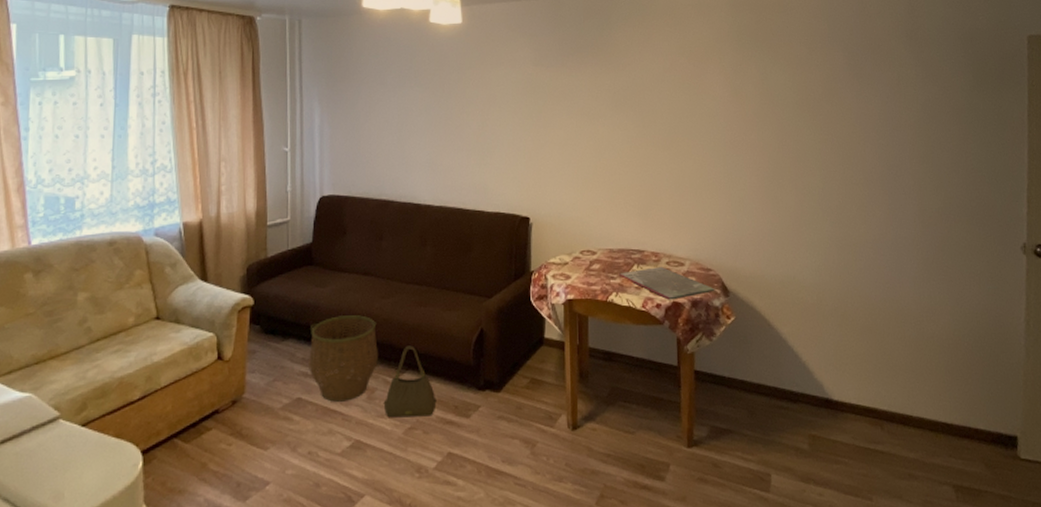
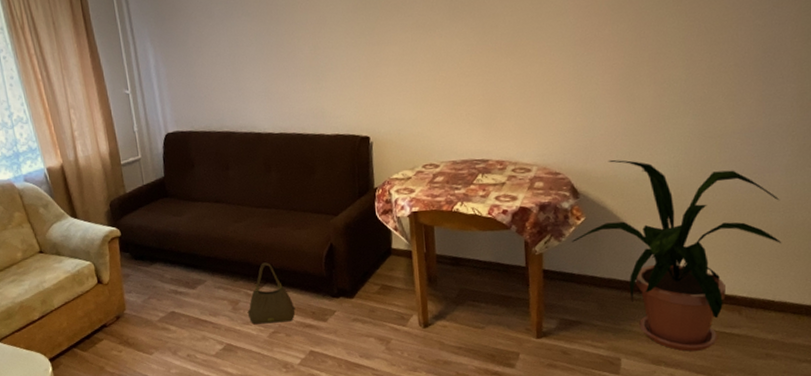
basket: present [309,315,379,402] -> none [174,238,239,314]
magazine: present [618,266,715,300] -> none [462,173,564,206]
house plant: none [723,259,916,469] -> present [572,159,782,352]

